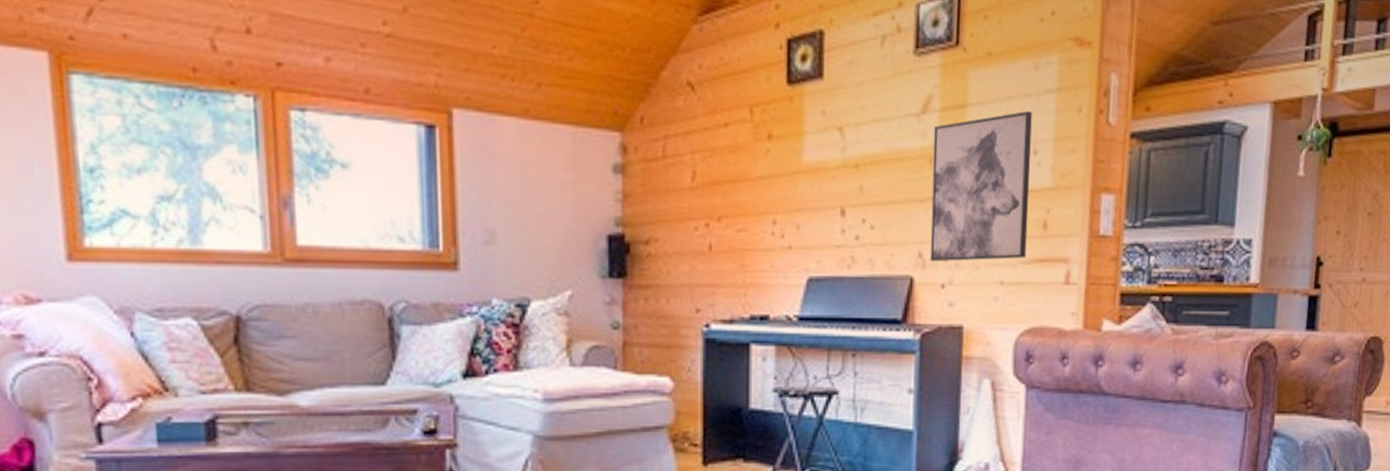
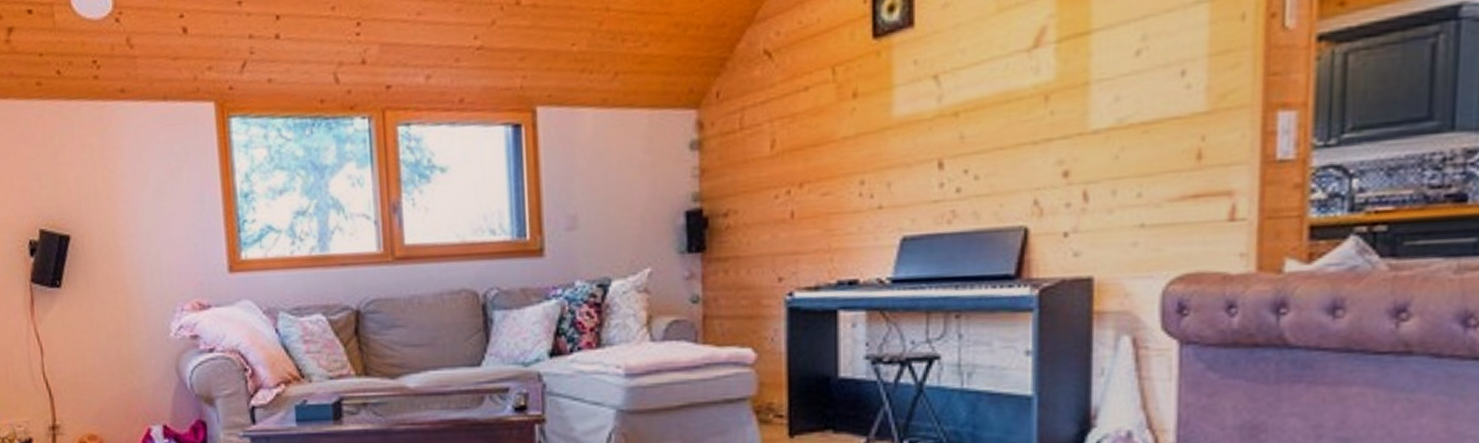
wall art: present [929,110,1032,262] -> none [1048,27,1177,209]

